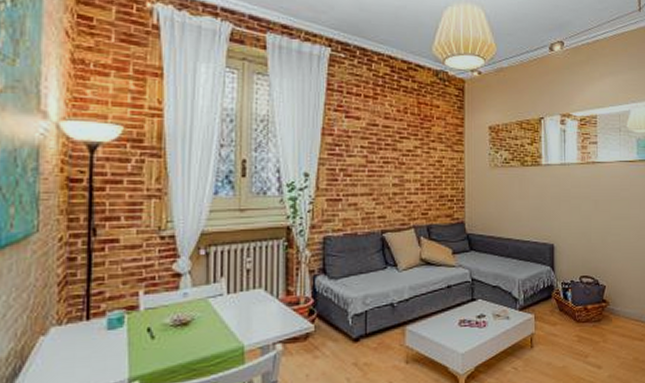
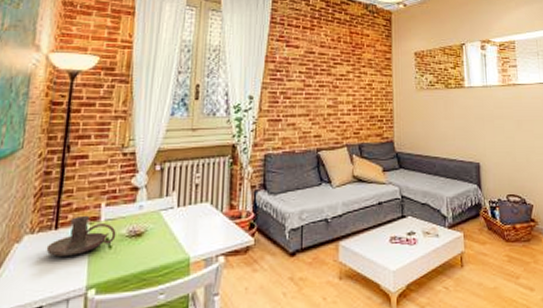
candle holder: none [78,304,159,349] -> present [46,215,116,256]

